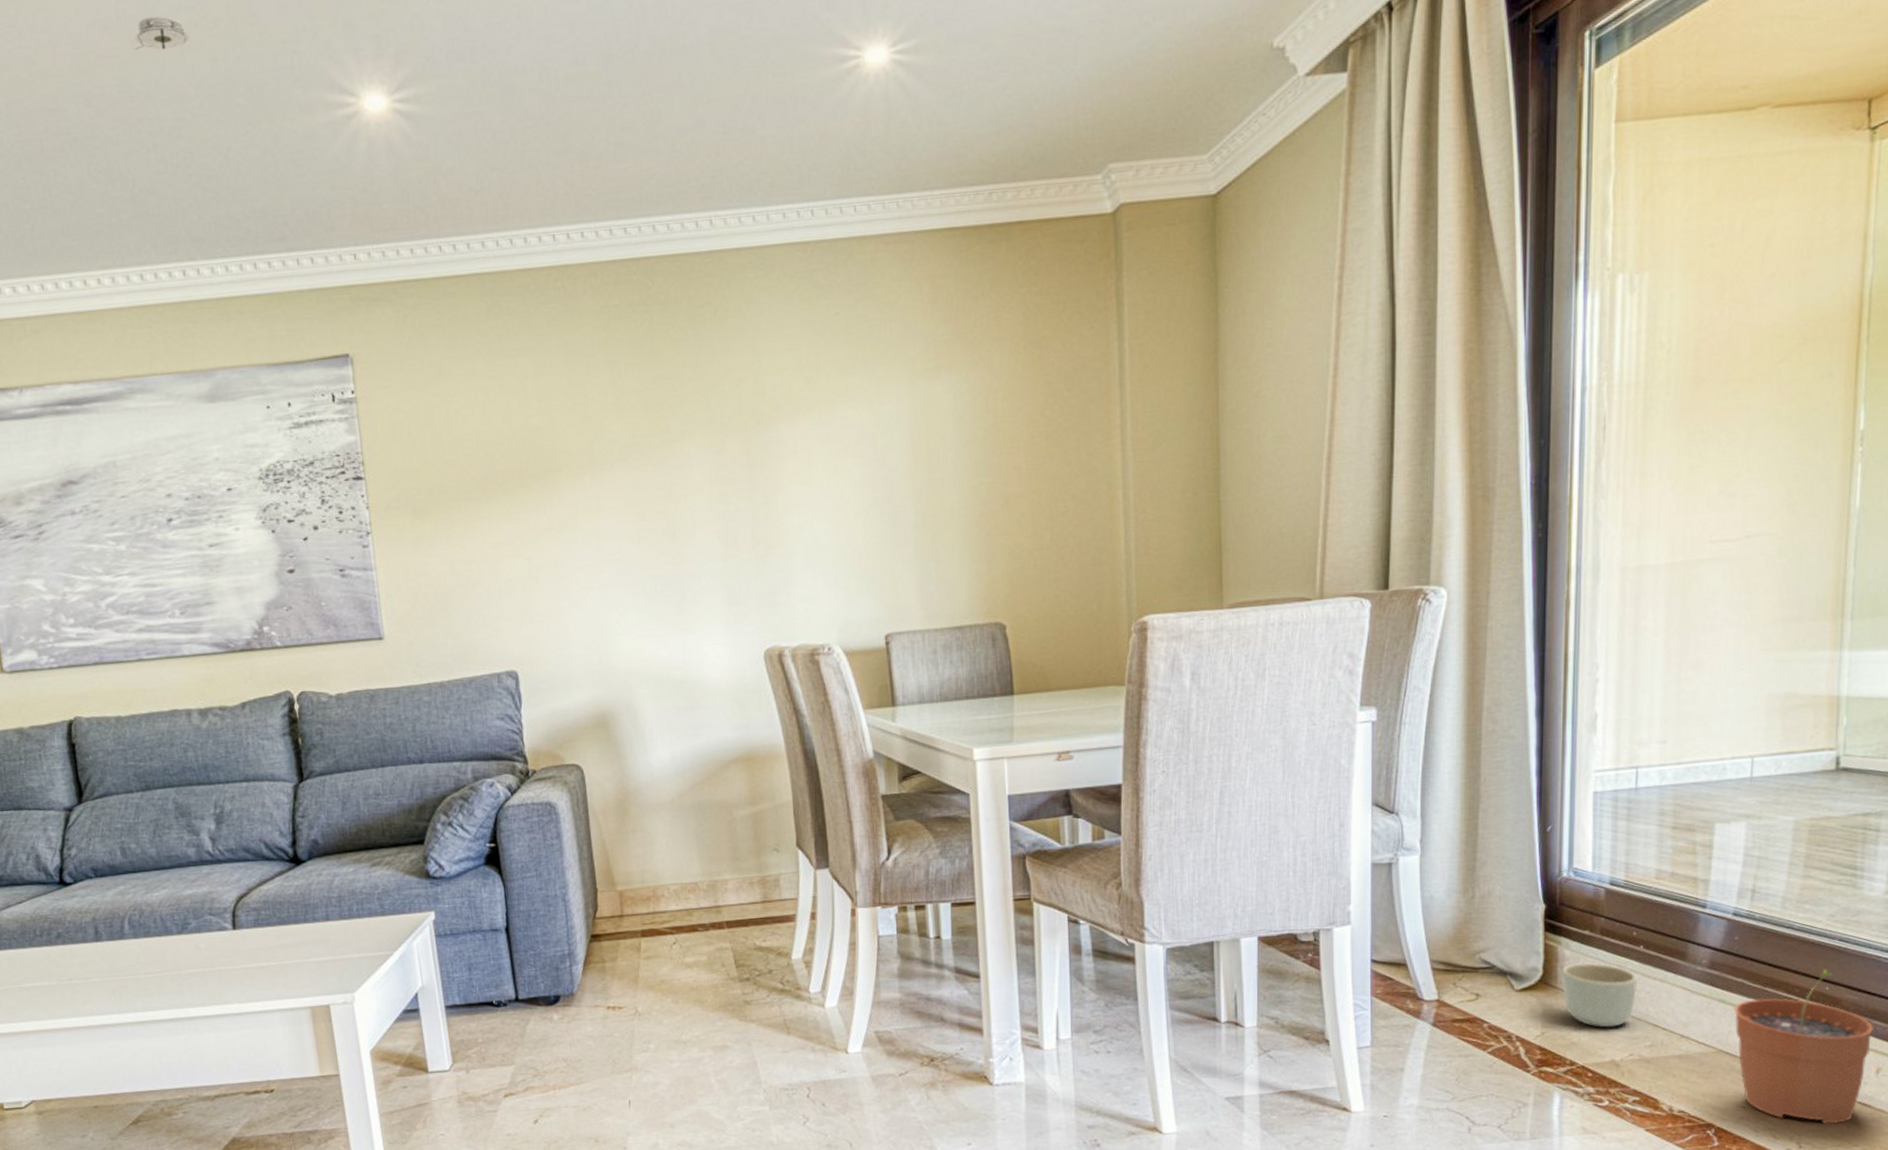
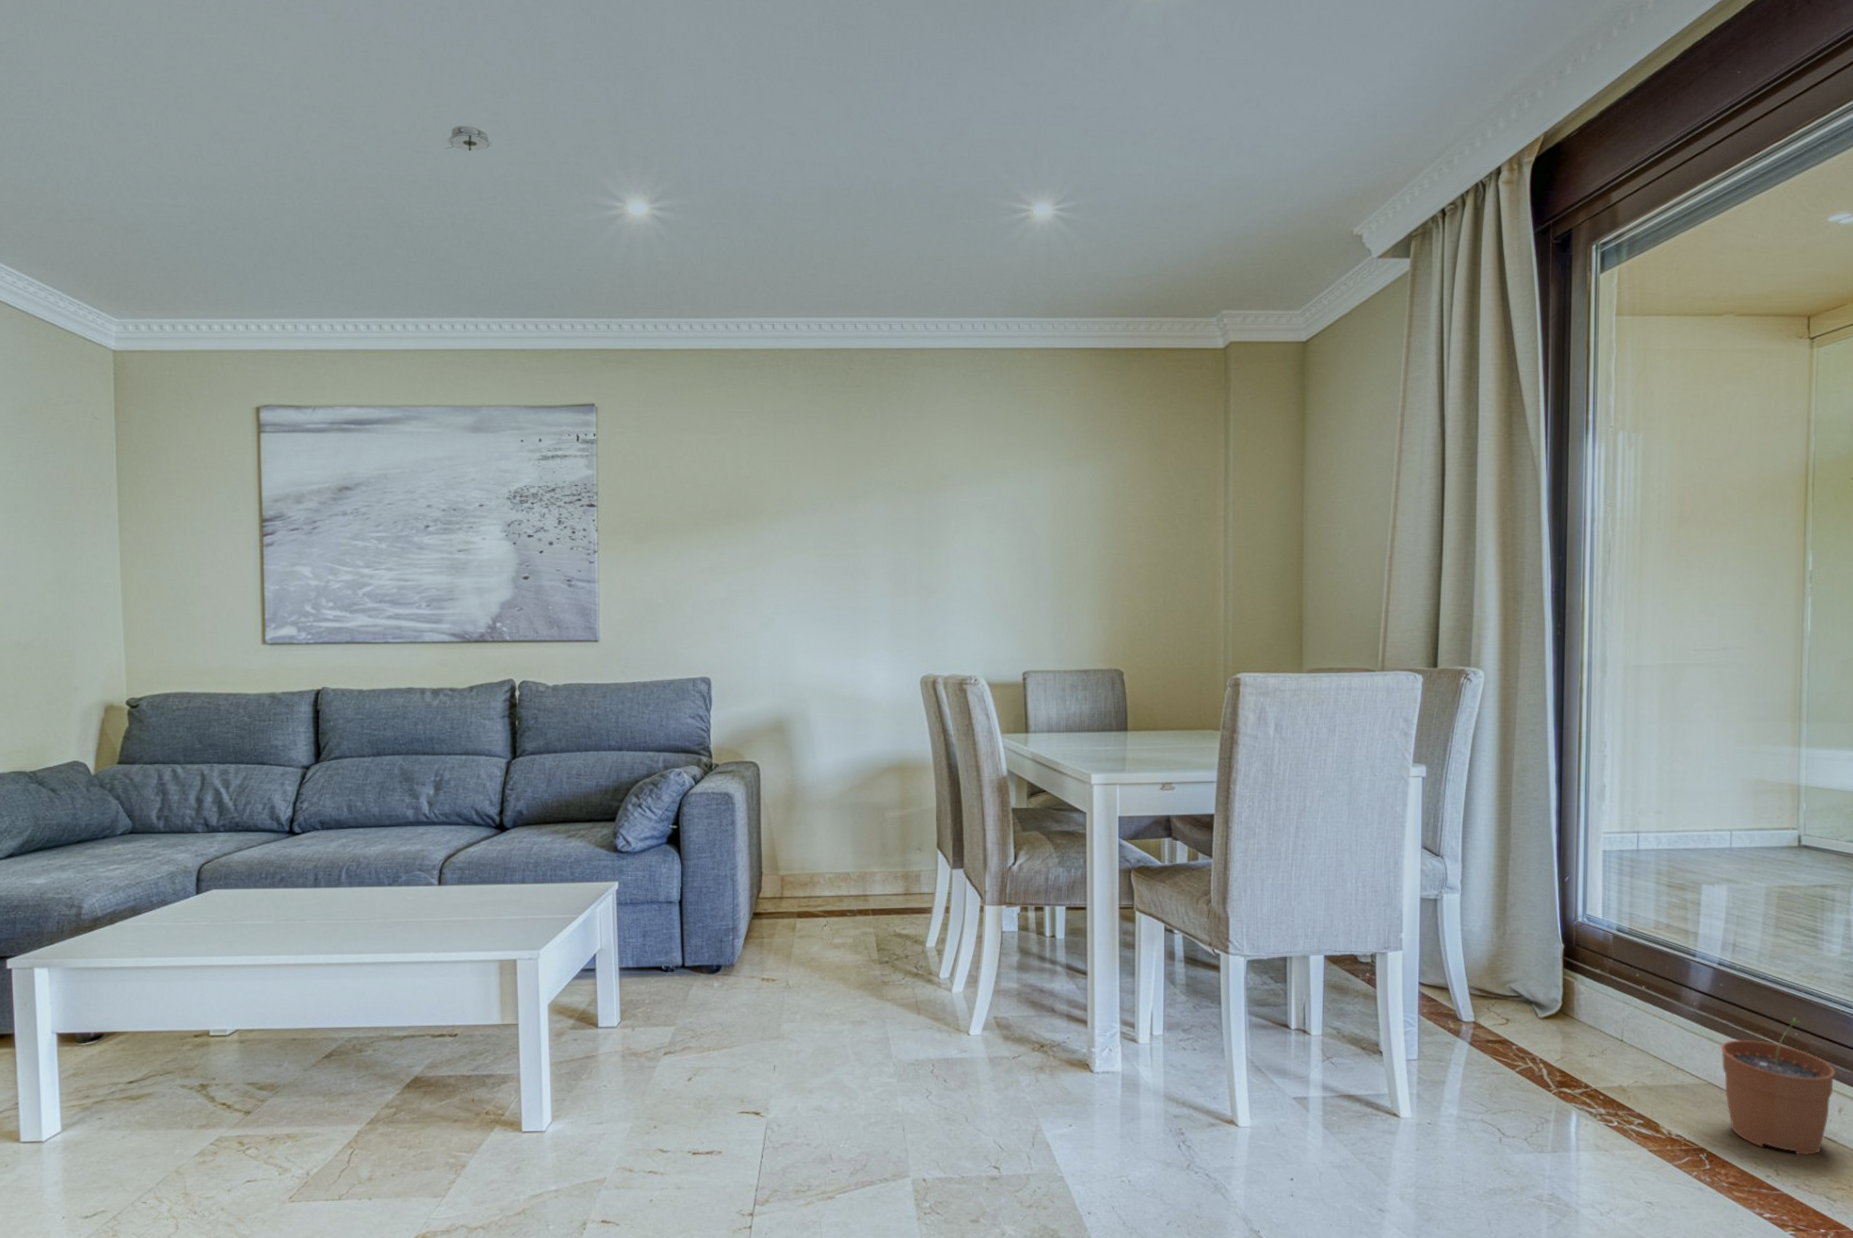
planter: present [1562,962,1638,1028] -> none [1578,997,1641,1056]

